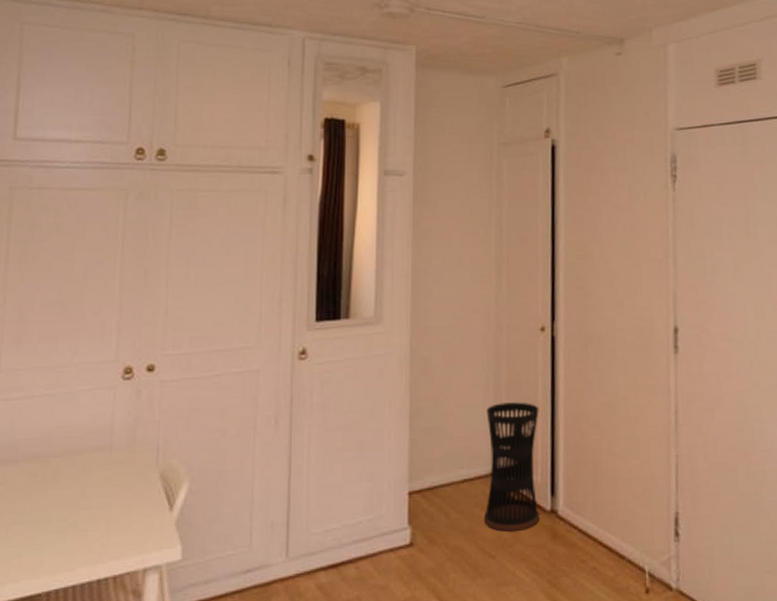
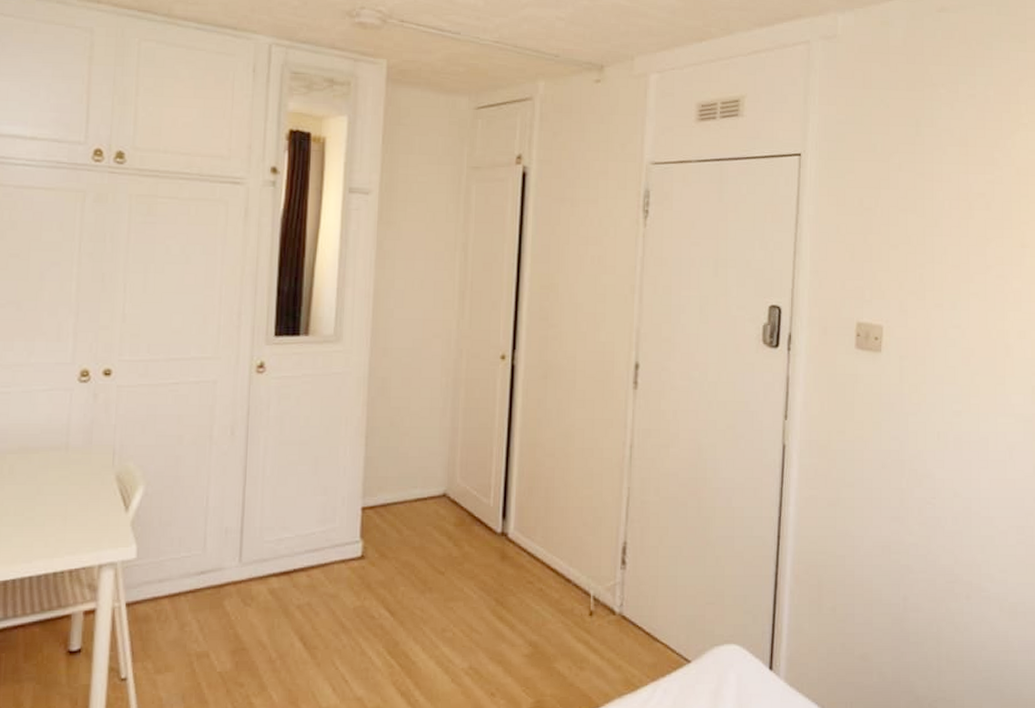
umbrella stand: present [484,402,540,532] -> none [436,427,495,550]

